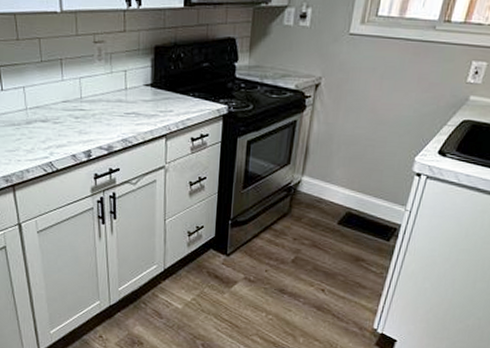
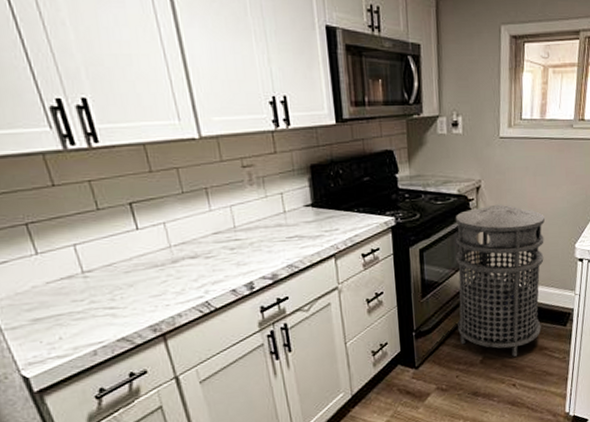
trash can: none [274,104,385,262] -> present [455,204,545,357]

